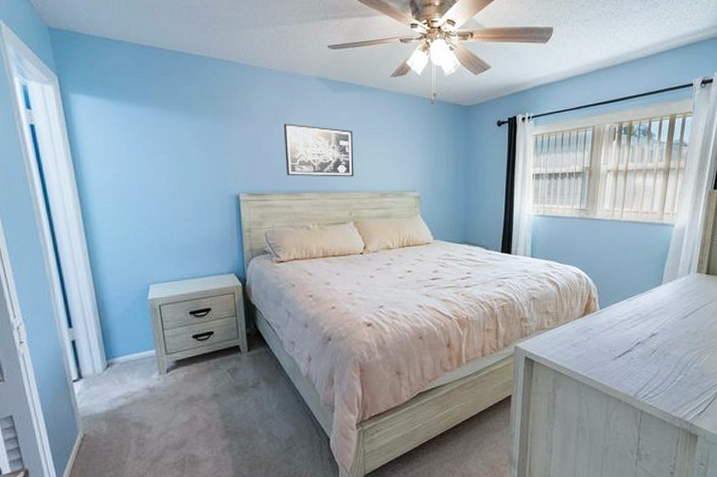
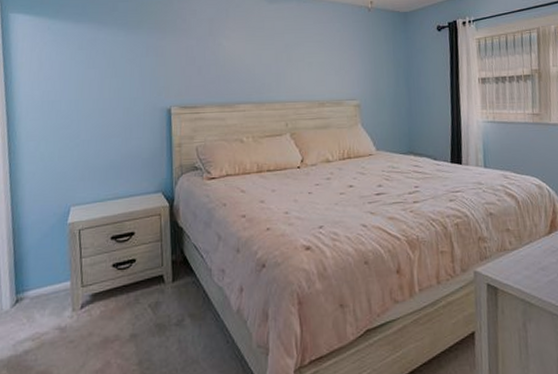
wall art: present [283,124,354,177] -> none [218,35,290,88]

